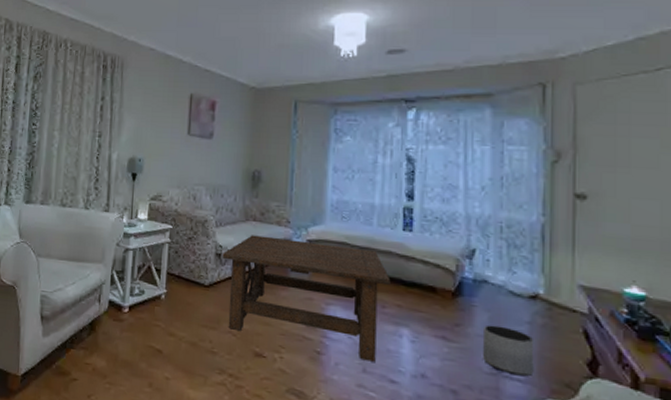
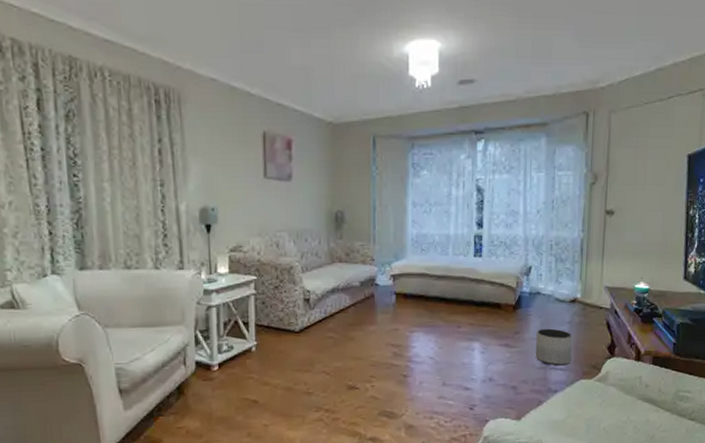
coffee table: present [222,235,391,362] -> none [310,276,464,376]

